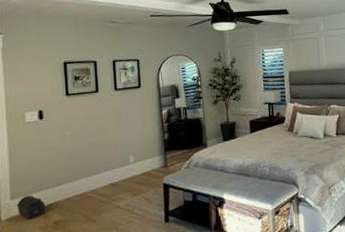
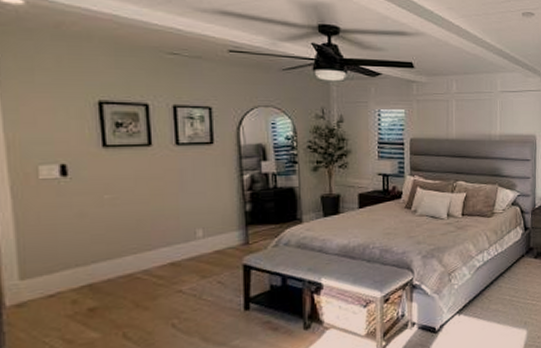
treasure chest: present [16,195,46,220] -> none [29,275,74,306]

